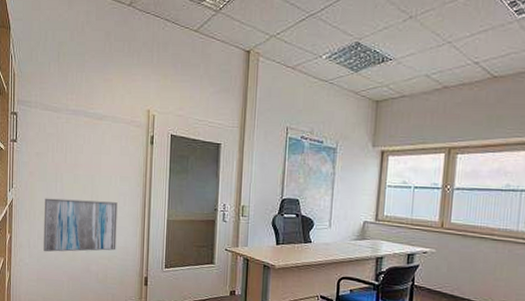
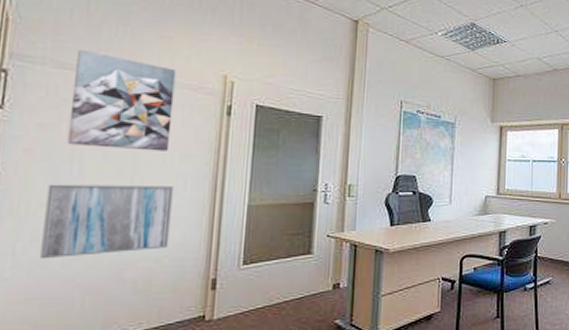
wall art: none [53,94,116,174] -> present [67,49,176,151]

